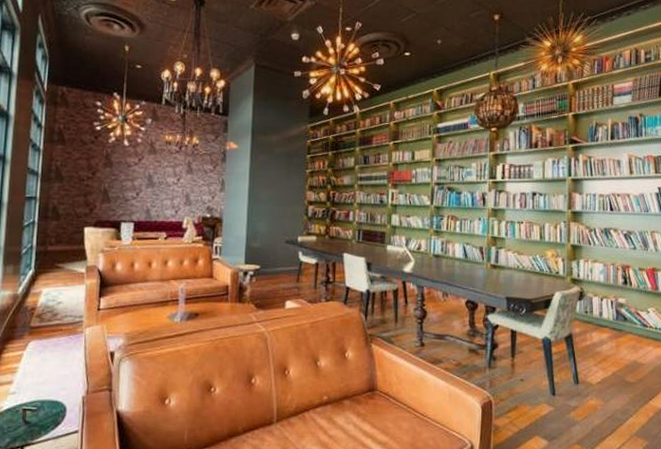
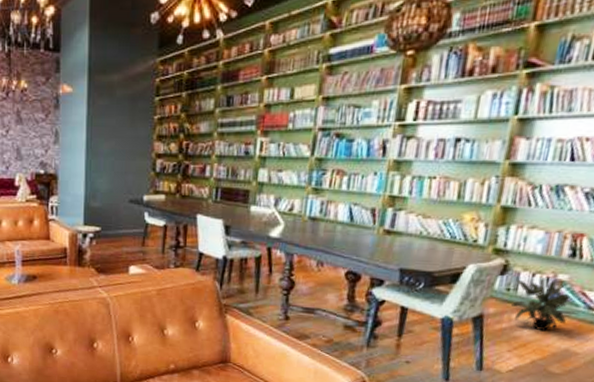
potted plant: none [591,301,638,347] -> present [511,278,579,332]

